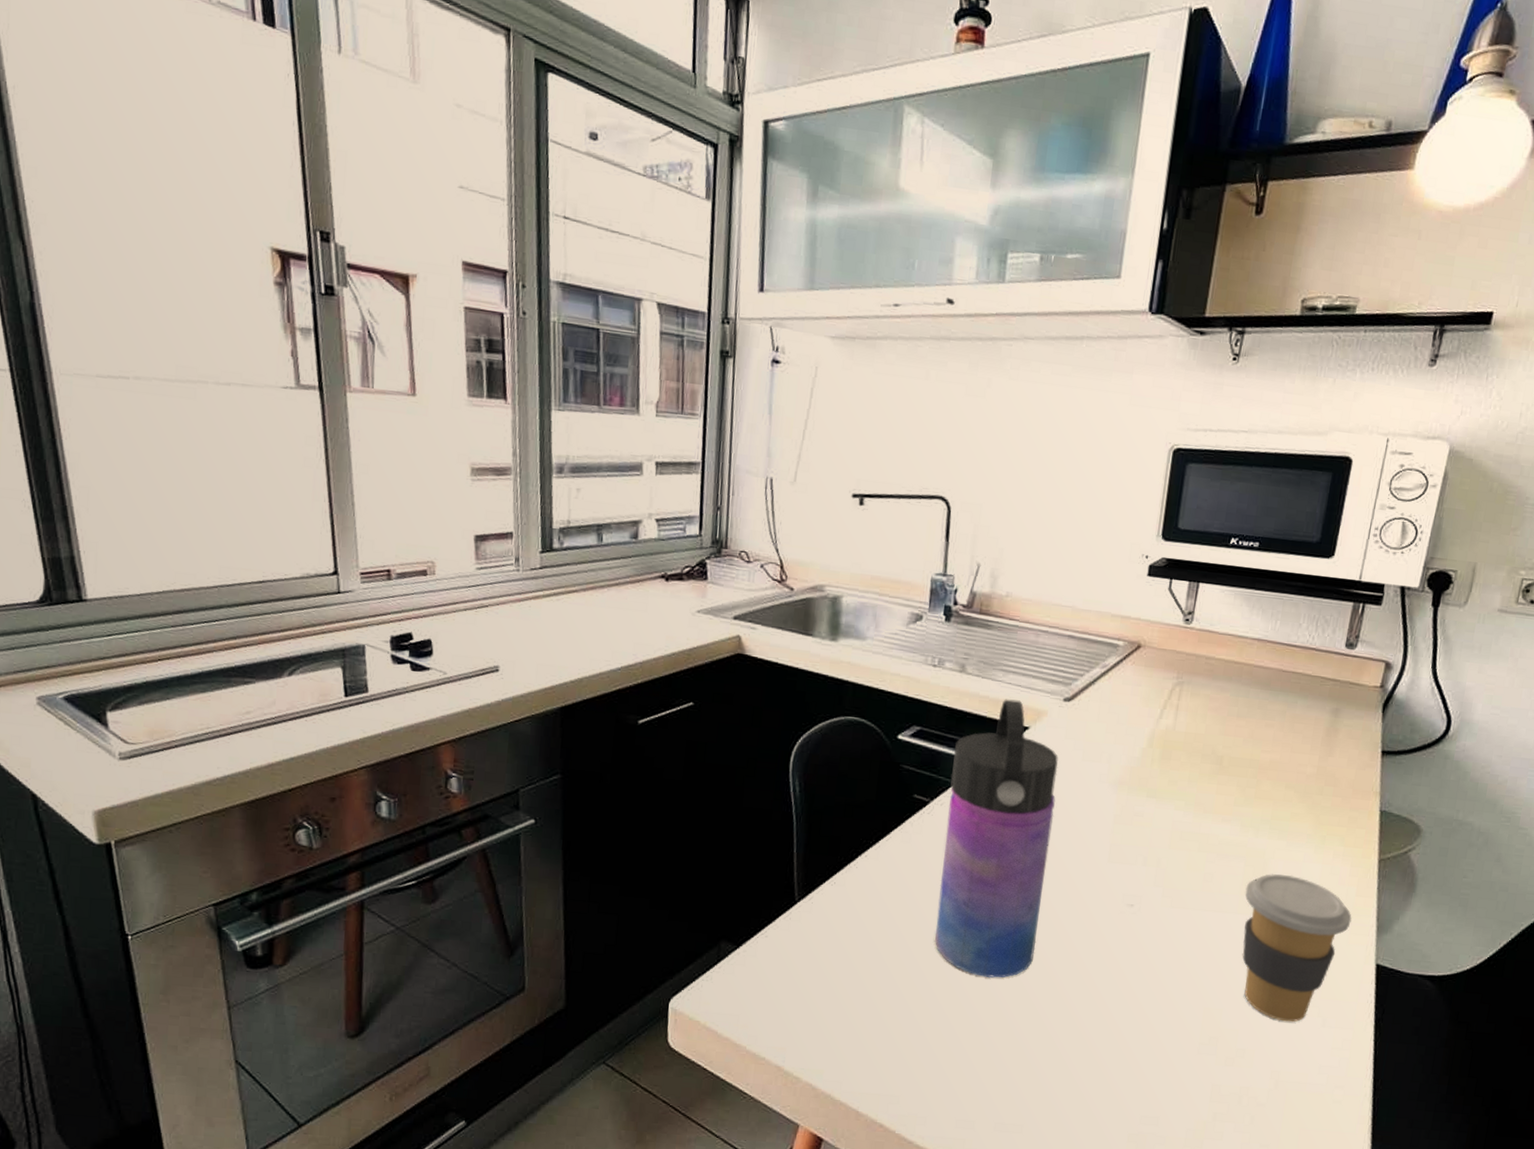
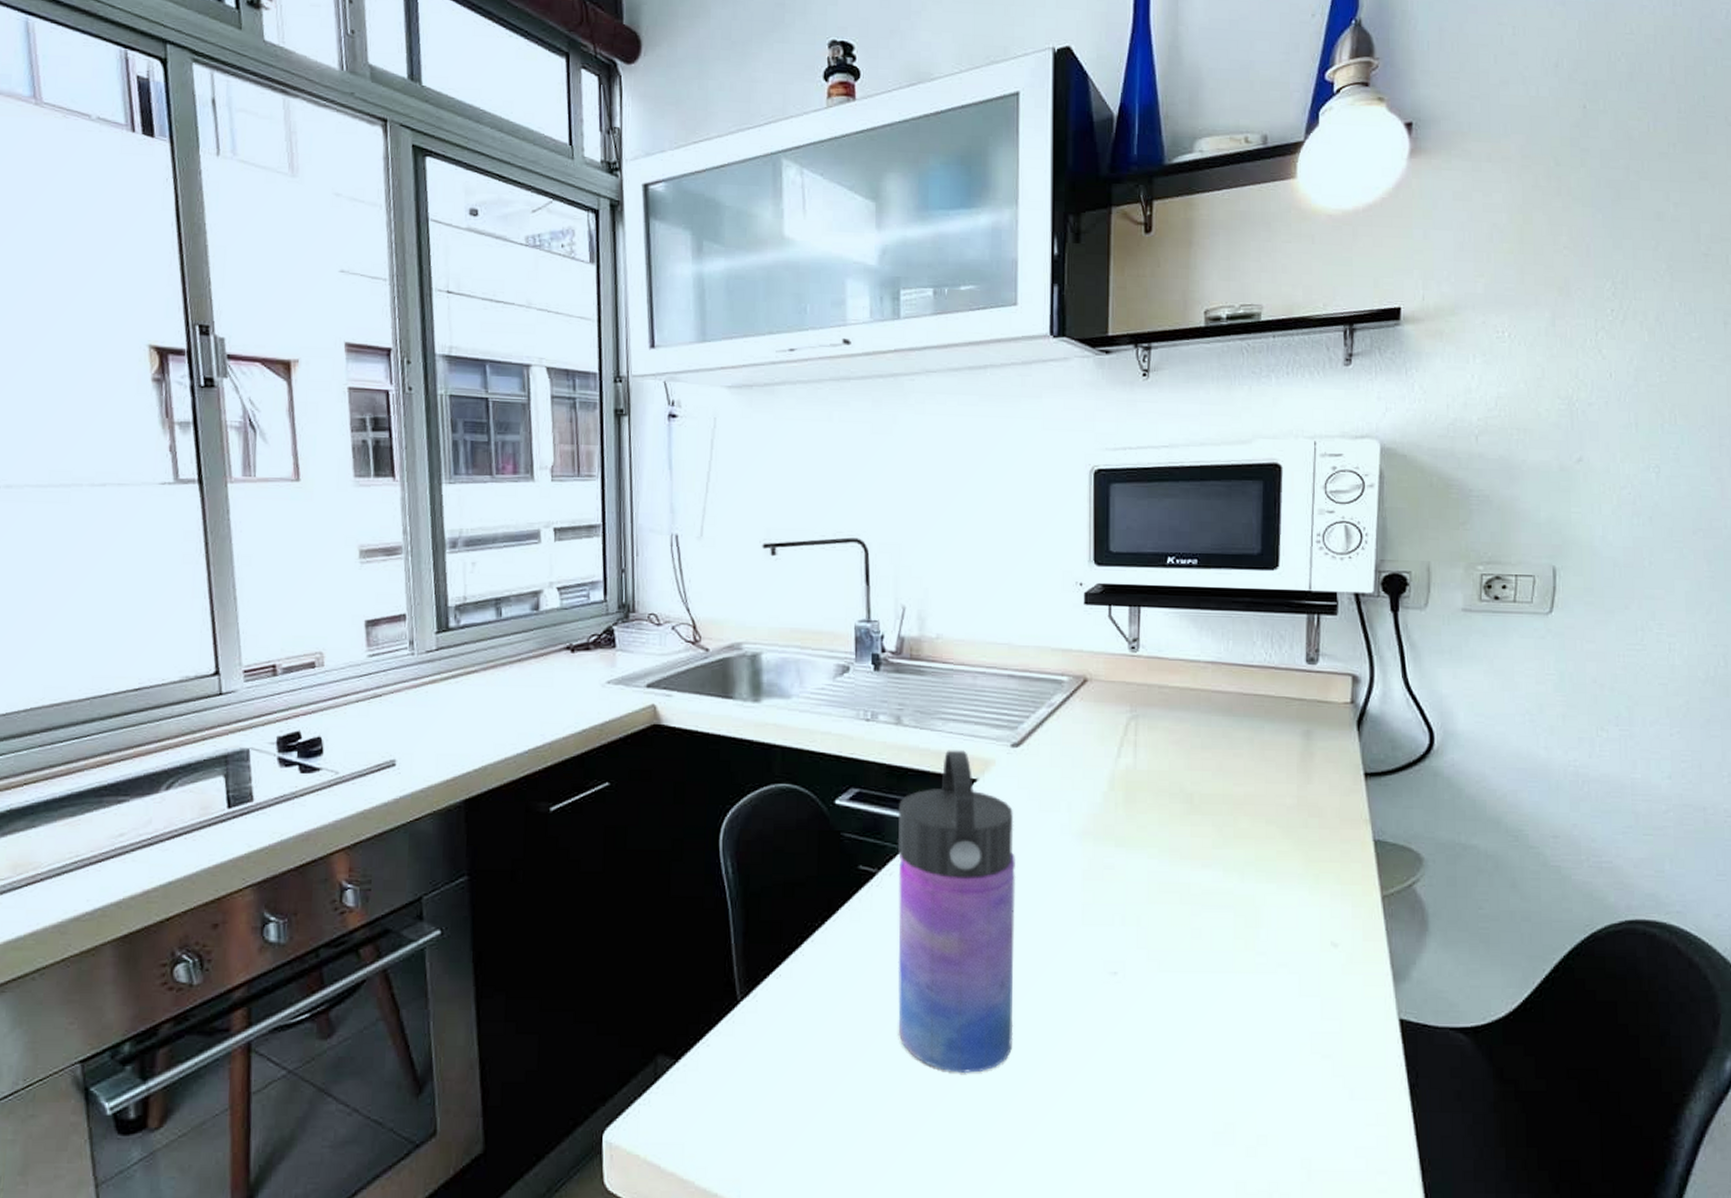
coffee cup: present [1242,874,1352,1022] -> none [1239,923,1363,1097]

